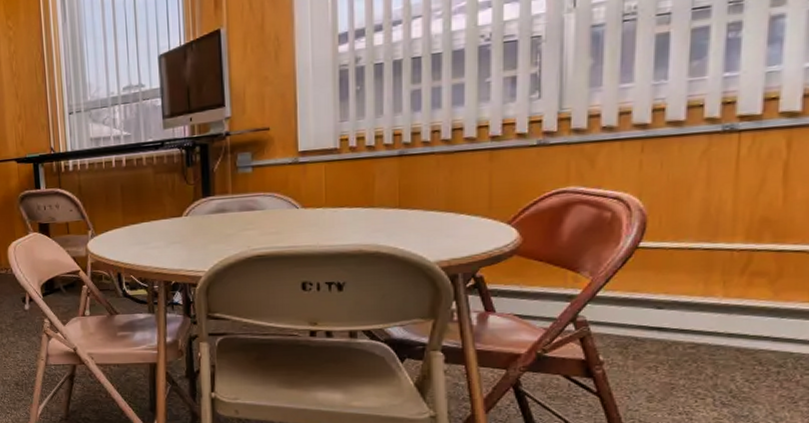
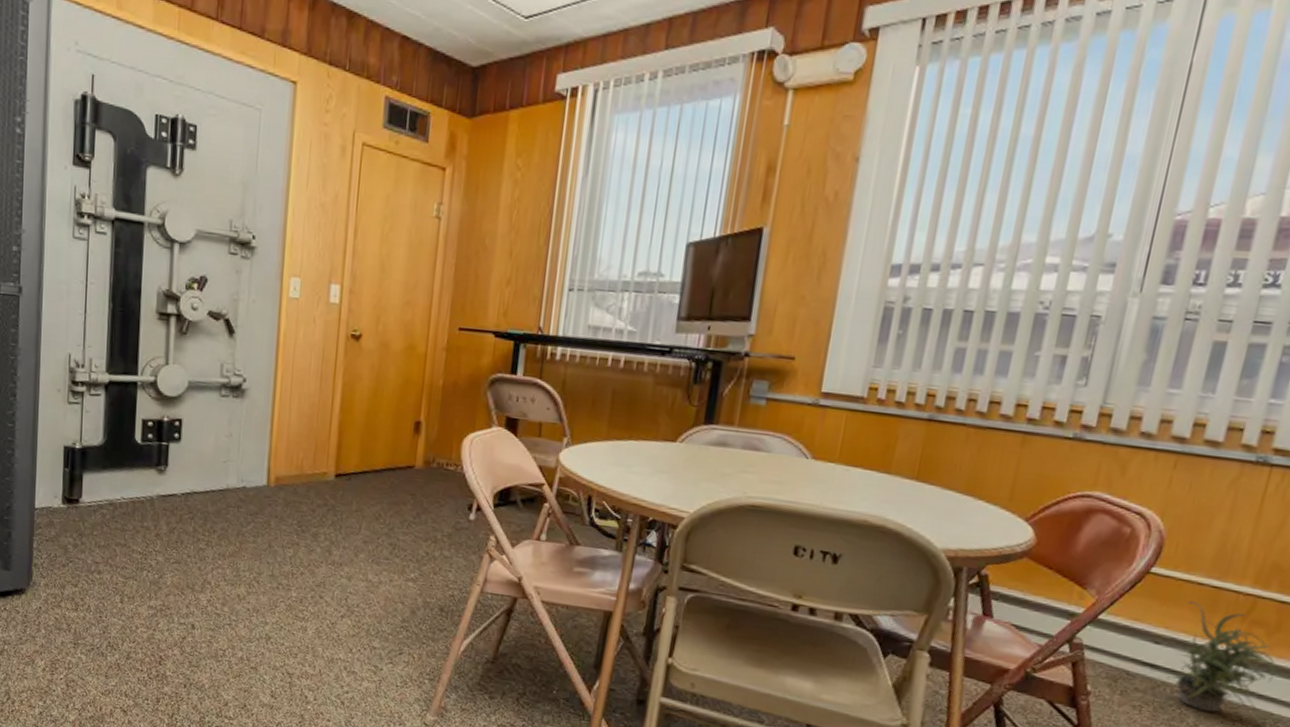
potted plant: none [675,265,785,362] -> present [1165,601,1275,715]

